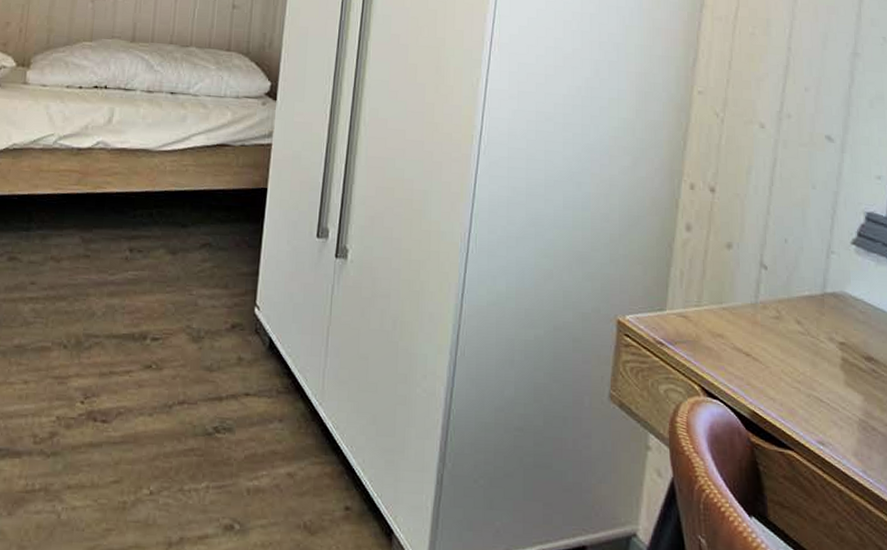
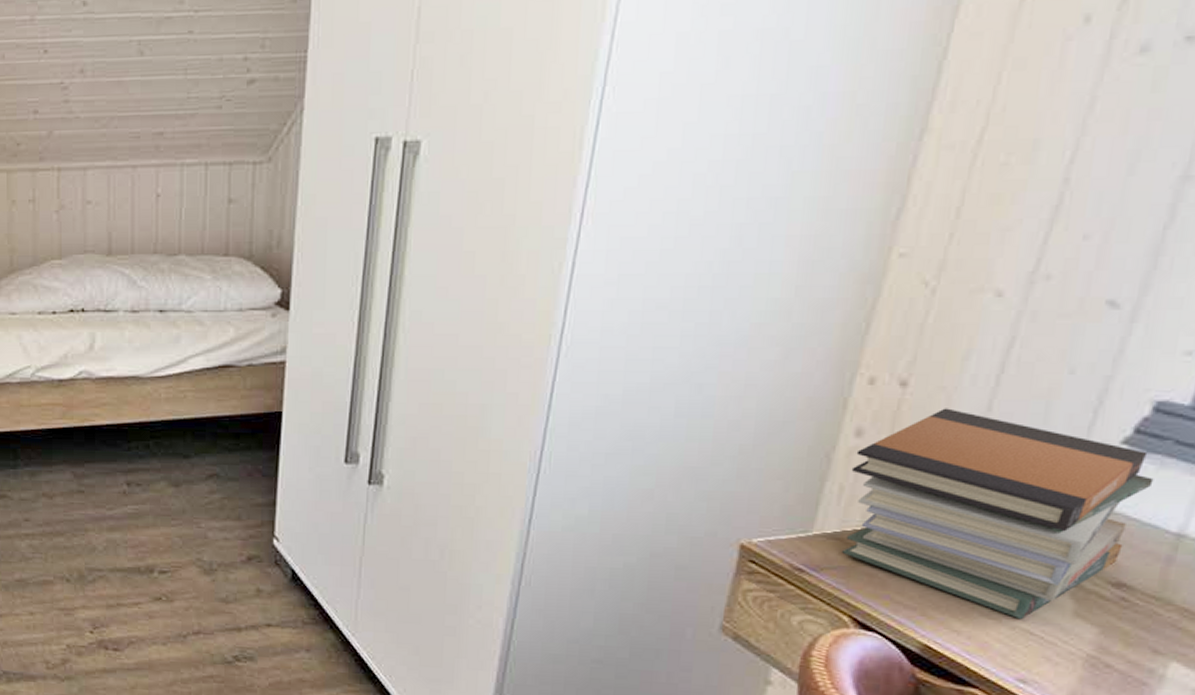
book stack: none [686,211,876,389] -> present [842,408,1154,620]

